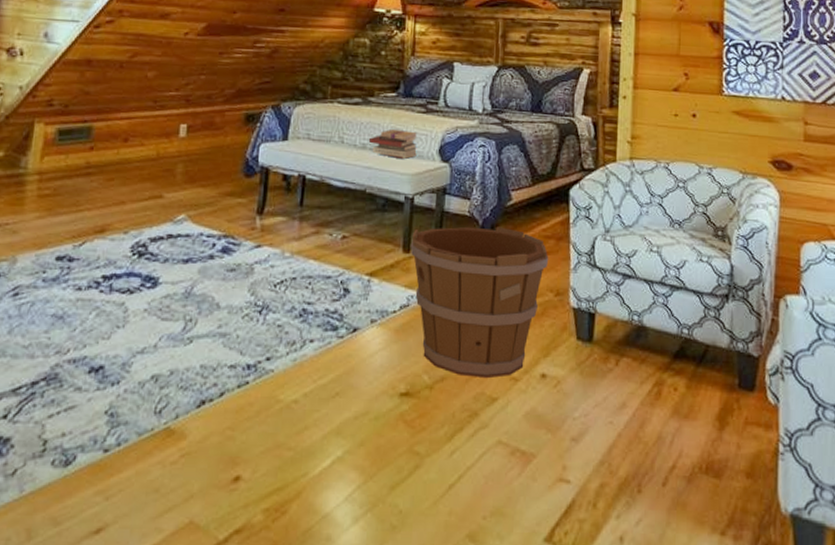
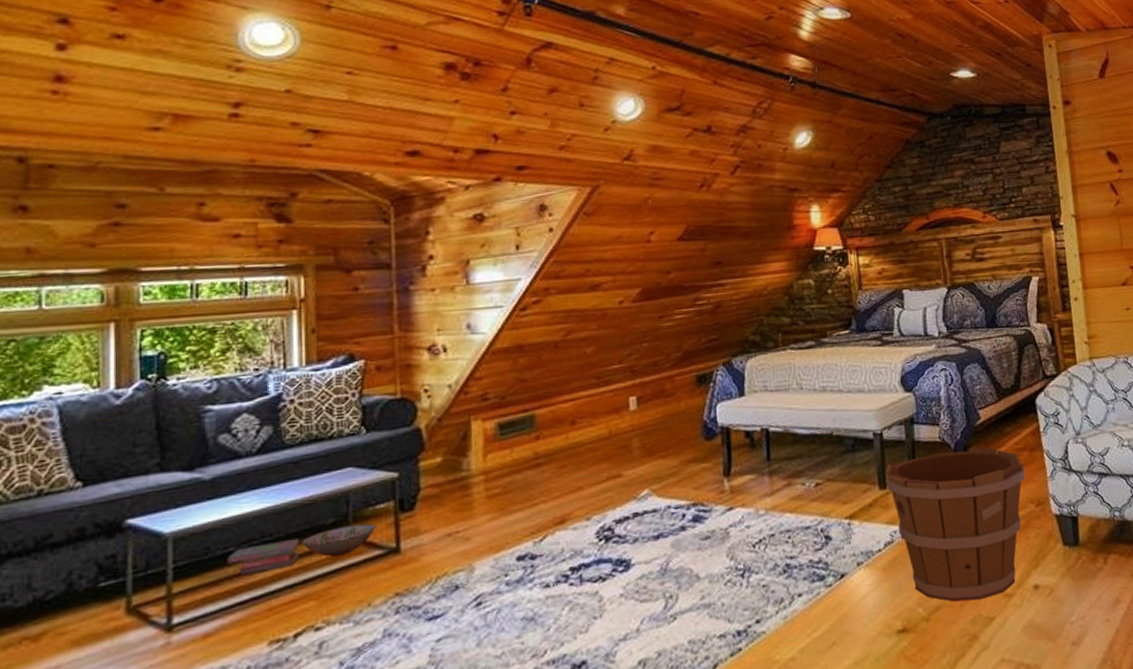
books: present [368,128,417,160] -> none [827,366,879,397]

